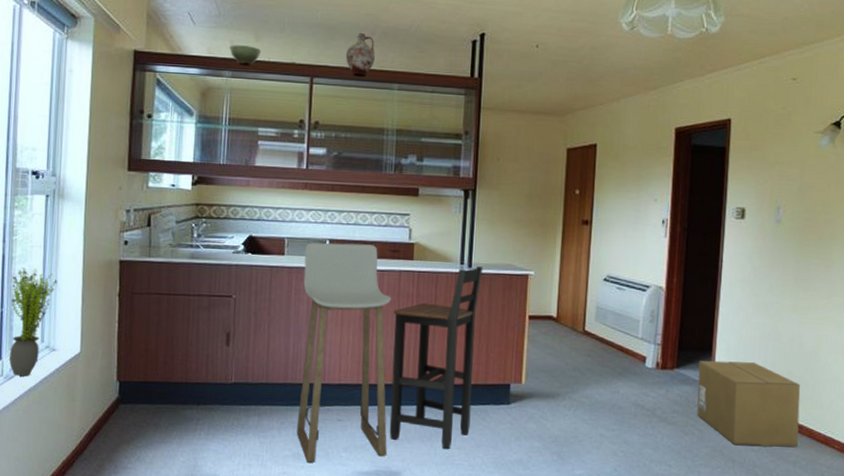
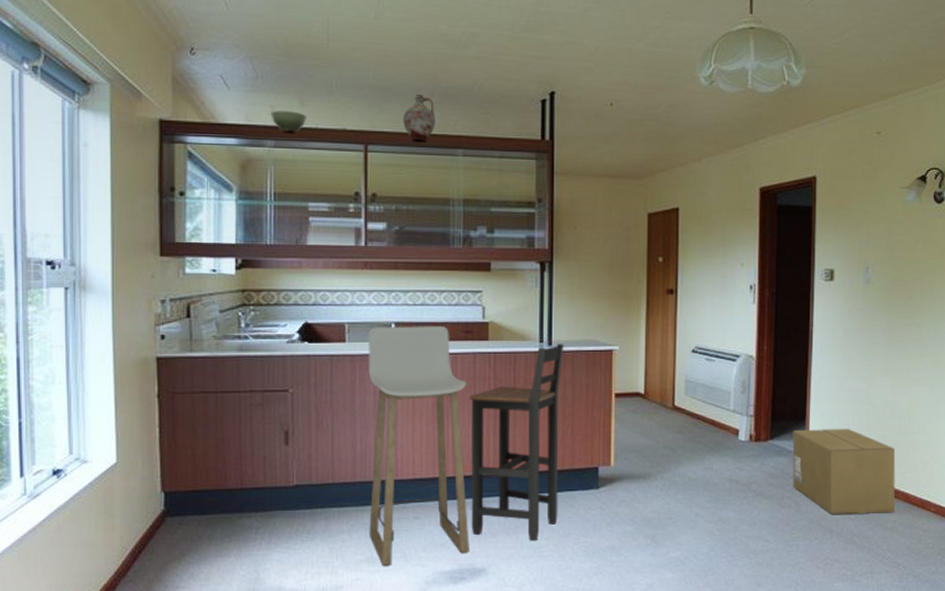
potted plant: present [9,268,57,377] -> none [30,371,84,494]

